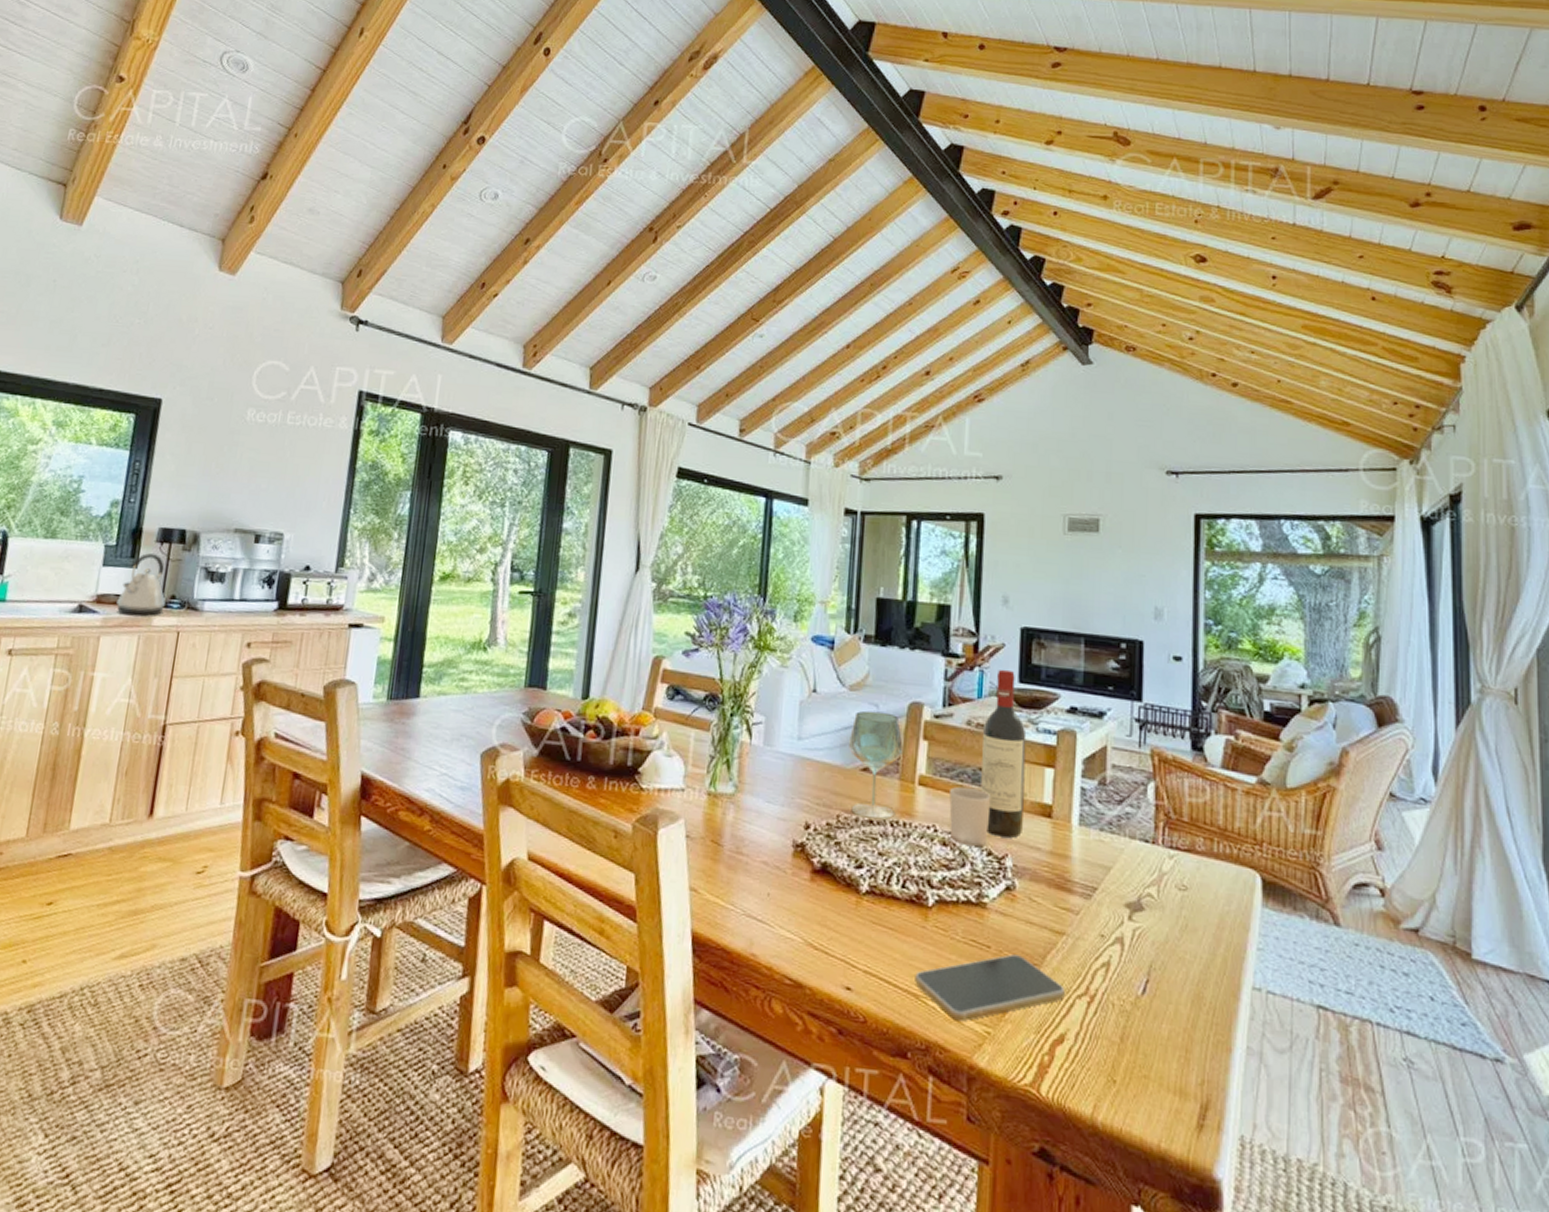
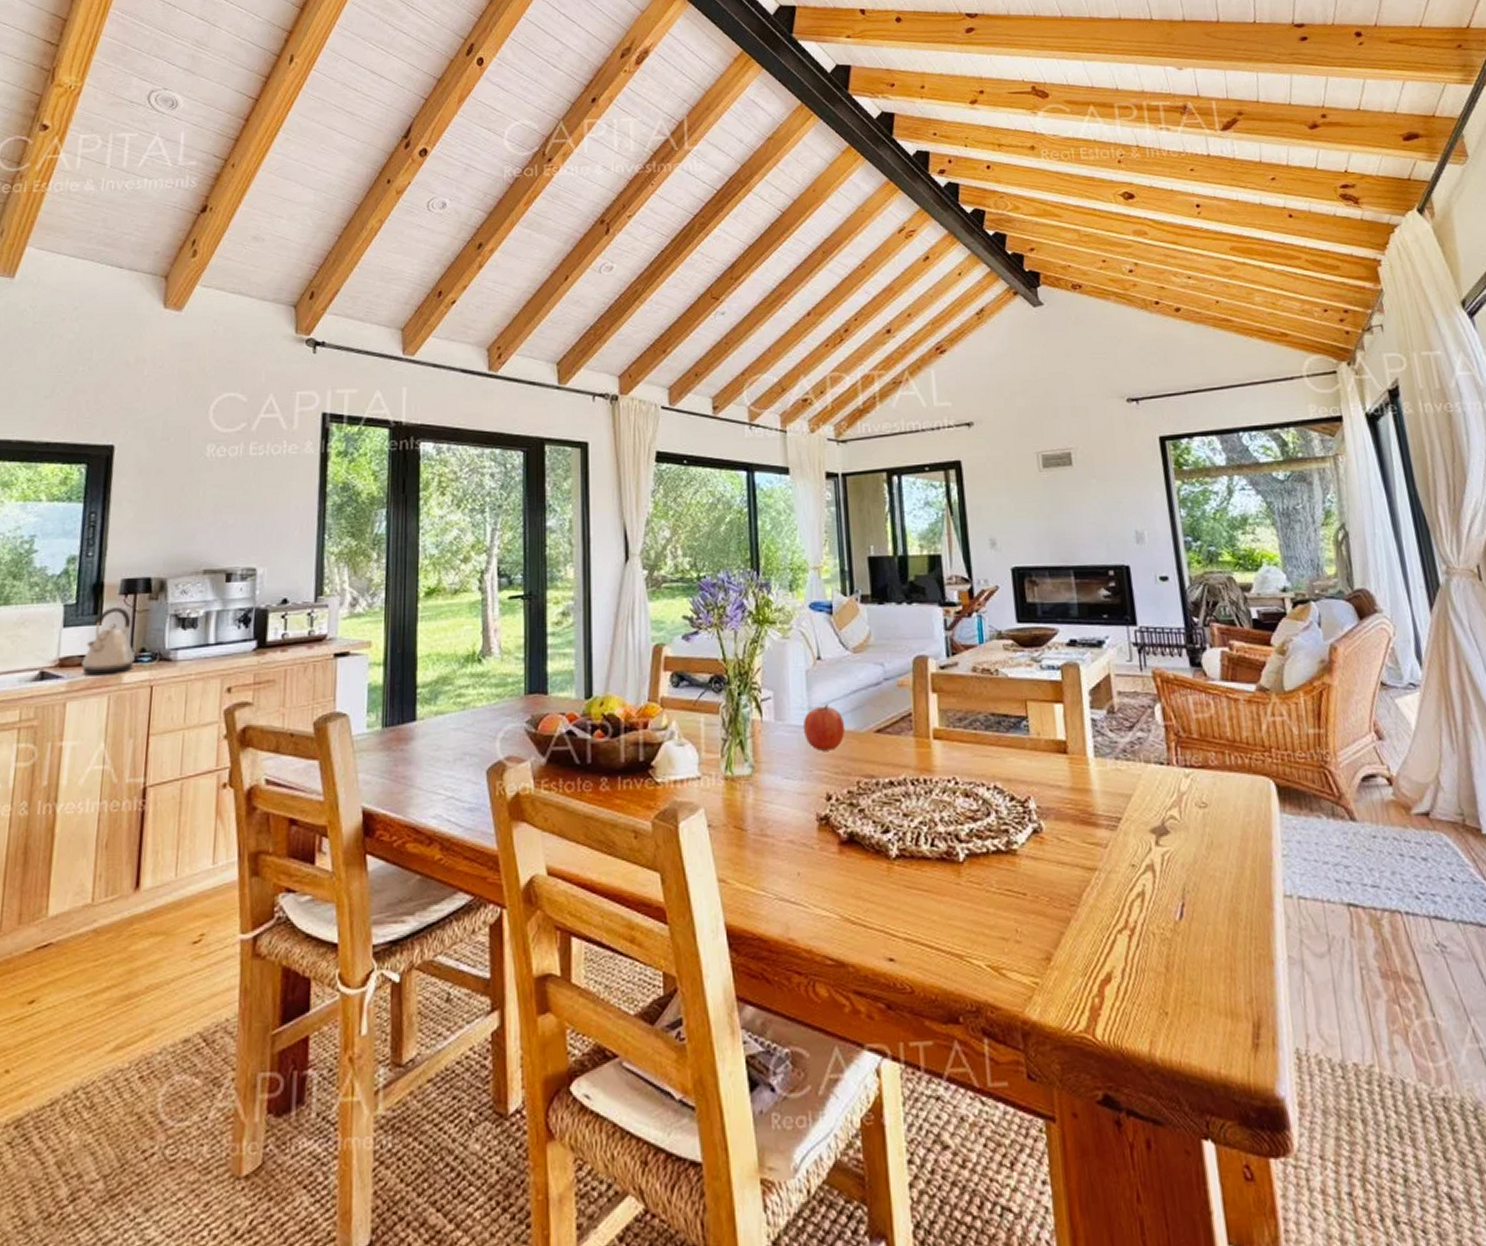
fruit: none [790,736,832,782] -> present [802,704,845,751]
wine glass: present [848,710,903,821] -> none [858,670,915,782]
mobile phone: present [915,954,1065,1022] -> none [956,898,1106,976]
mug: present [949,786,991,848] -> none [965,734,1009,795]
wine bottle: present [980,669,1027,838] -> none [988,611,1042,780]

